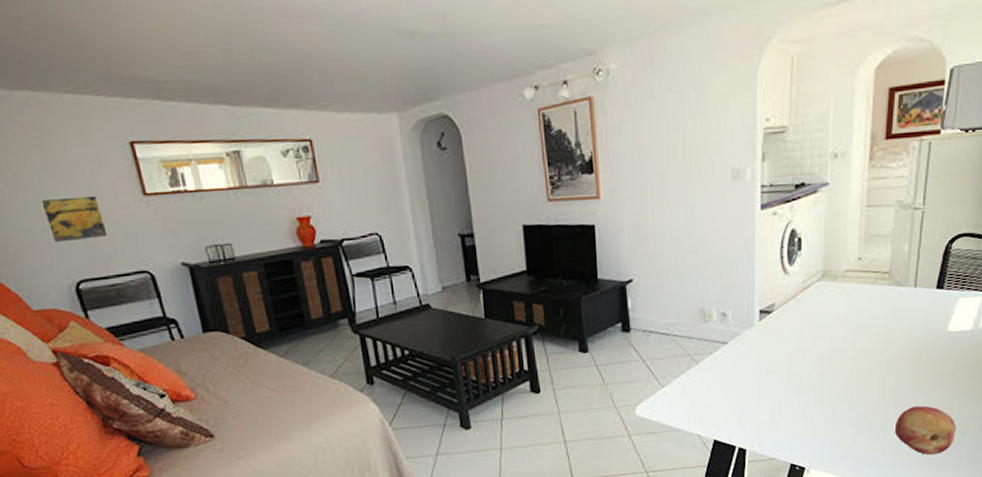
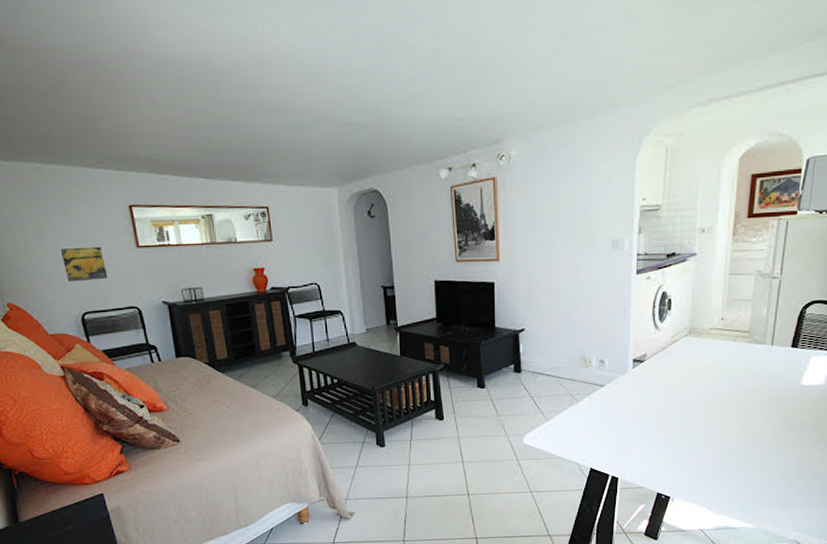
fruit: present [895,405,956,456] -> none [752,449,808,493]

